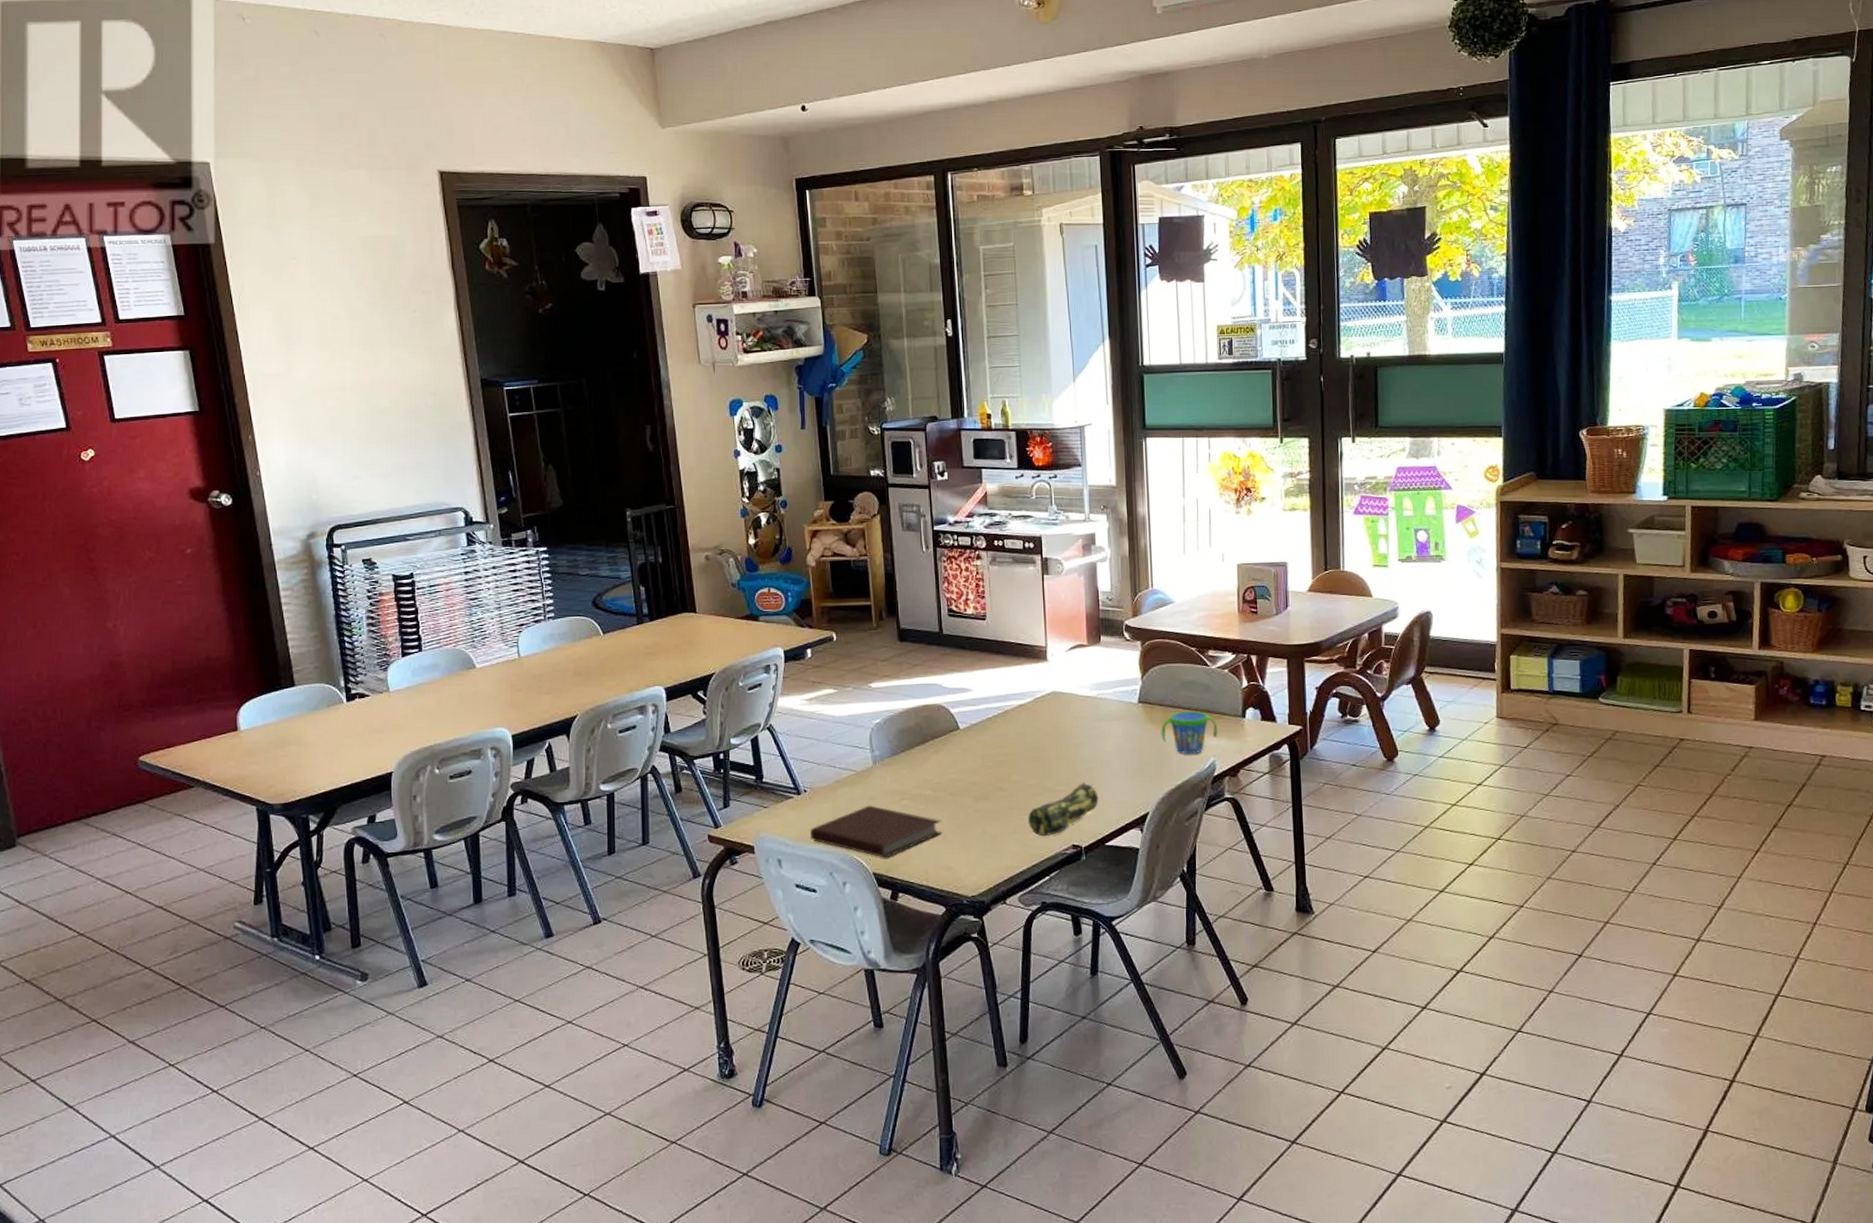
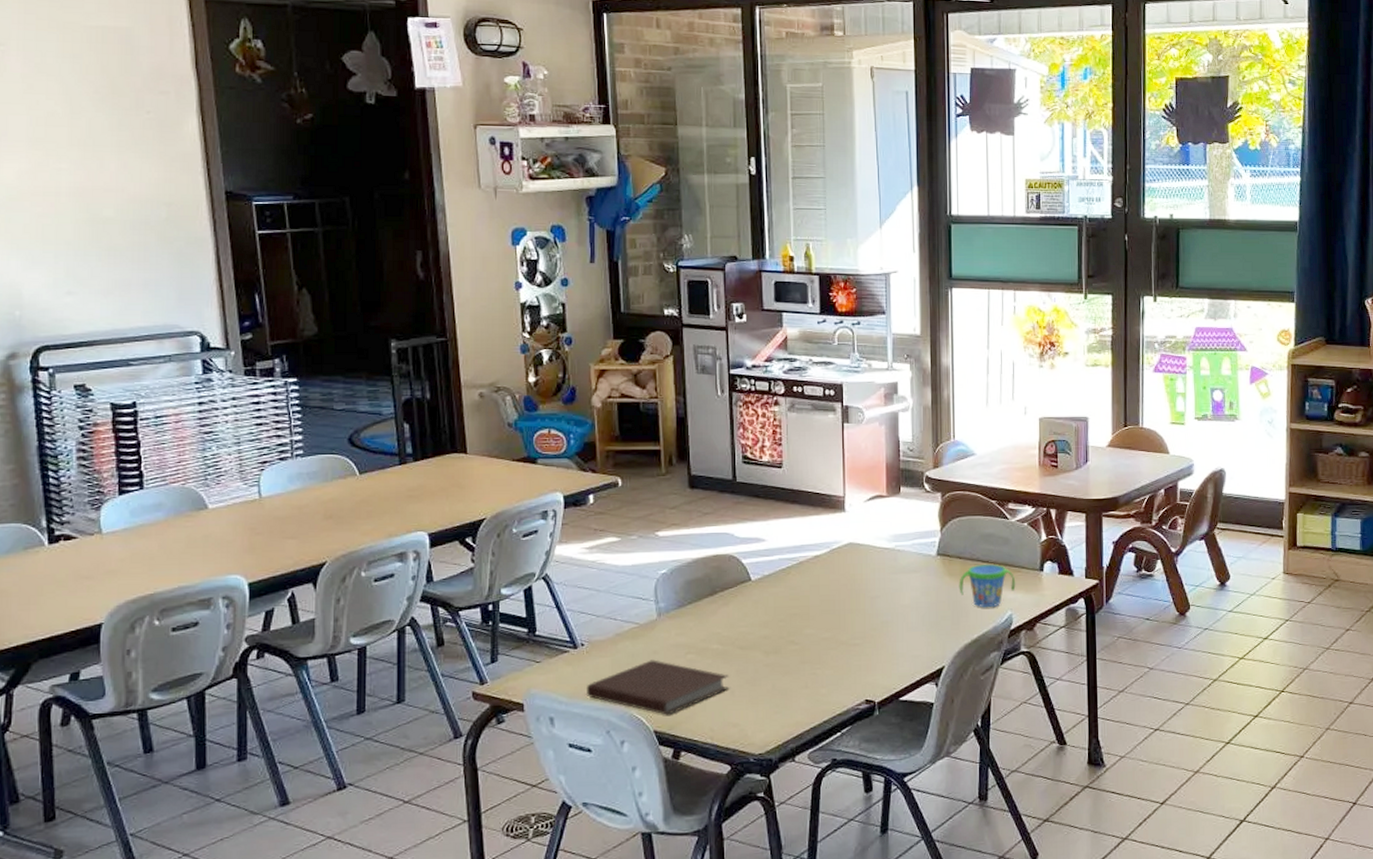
pencil case: present [1028,782,1099,837] -> none [821,636,894,692]

